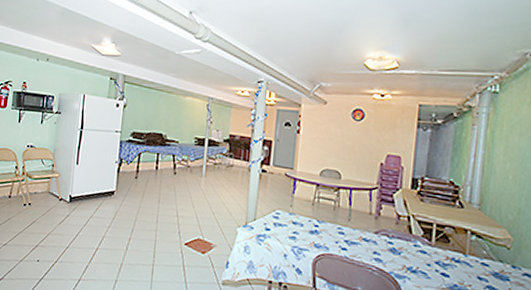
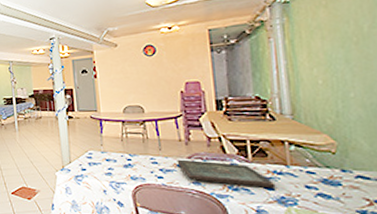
board game: none [363,233,452,275] -> present [177,159,276,187]

